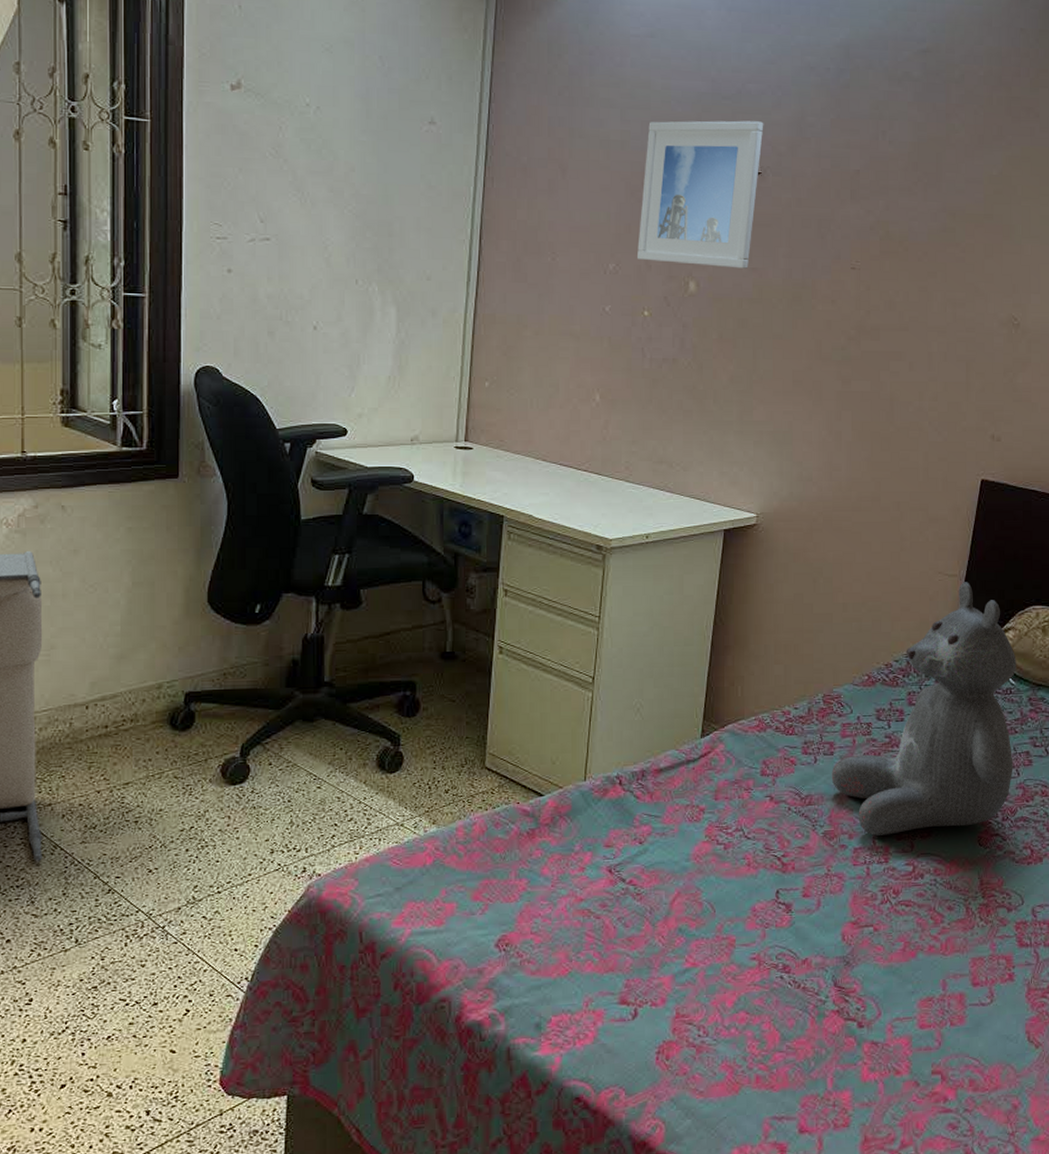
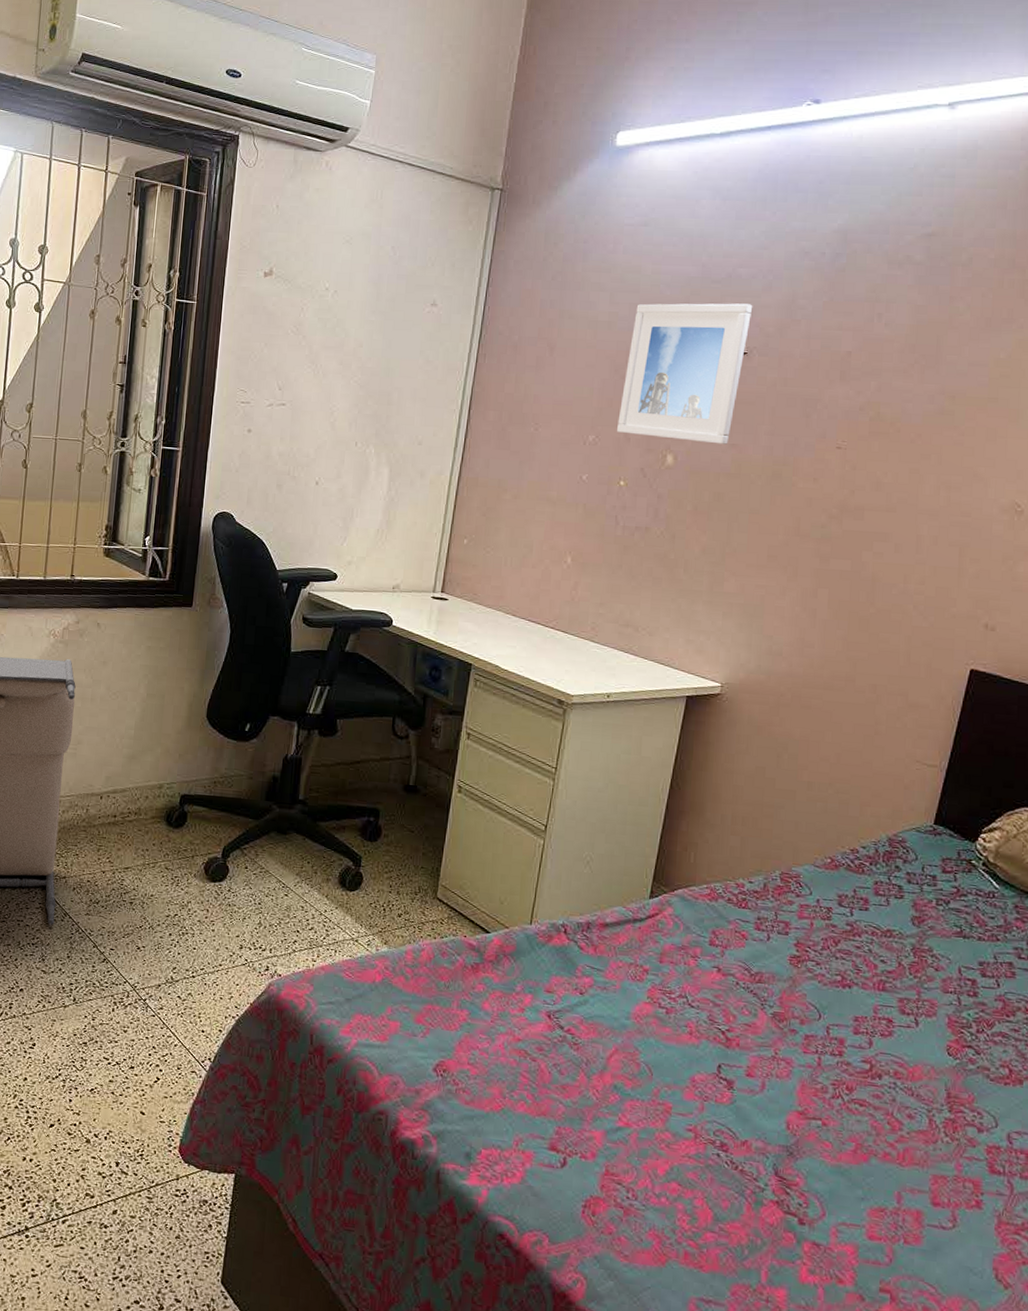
teddy bear: present [831,582,1017,836] -> none [784,774,1002,1032]

